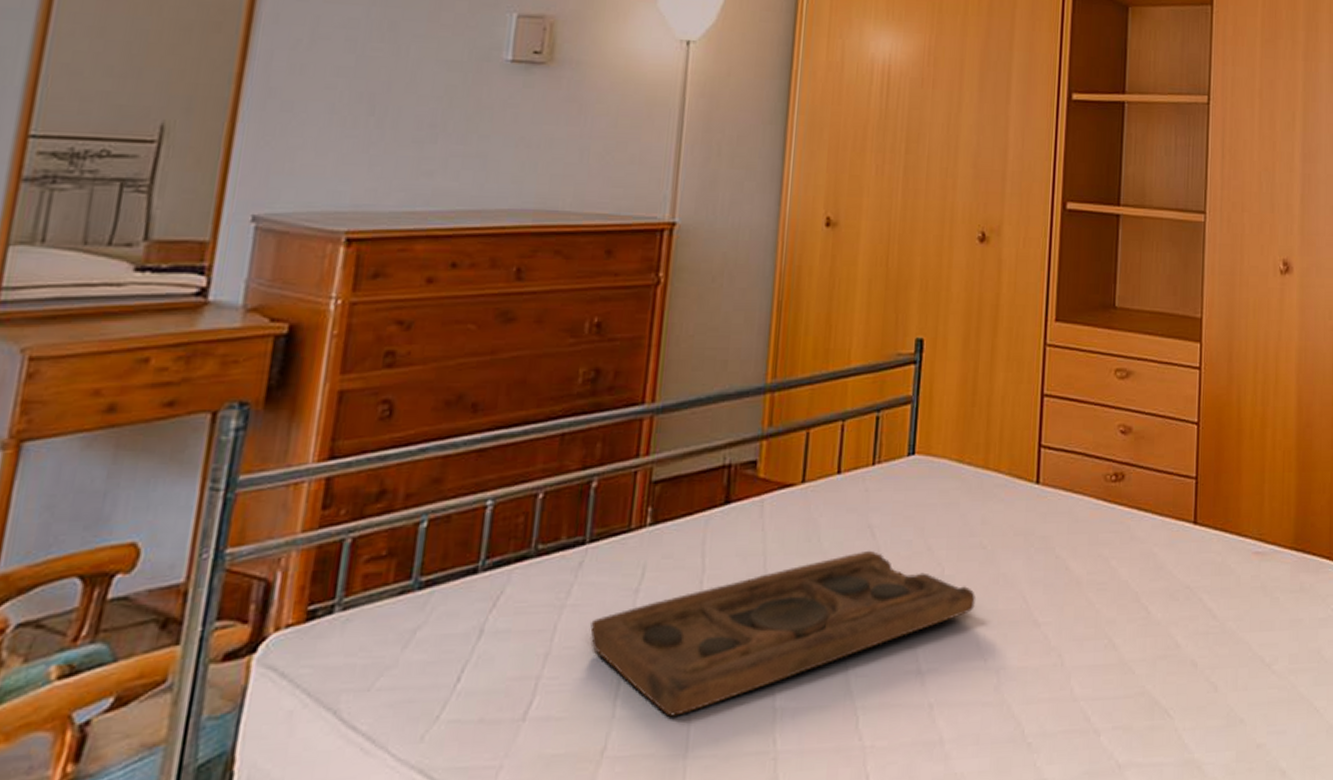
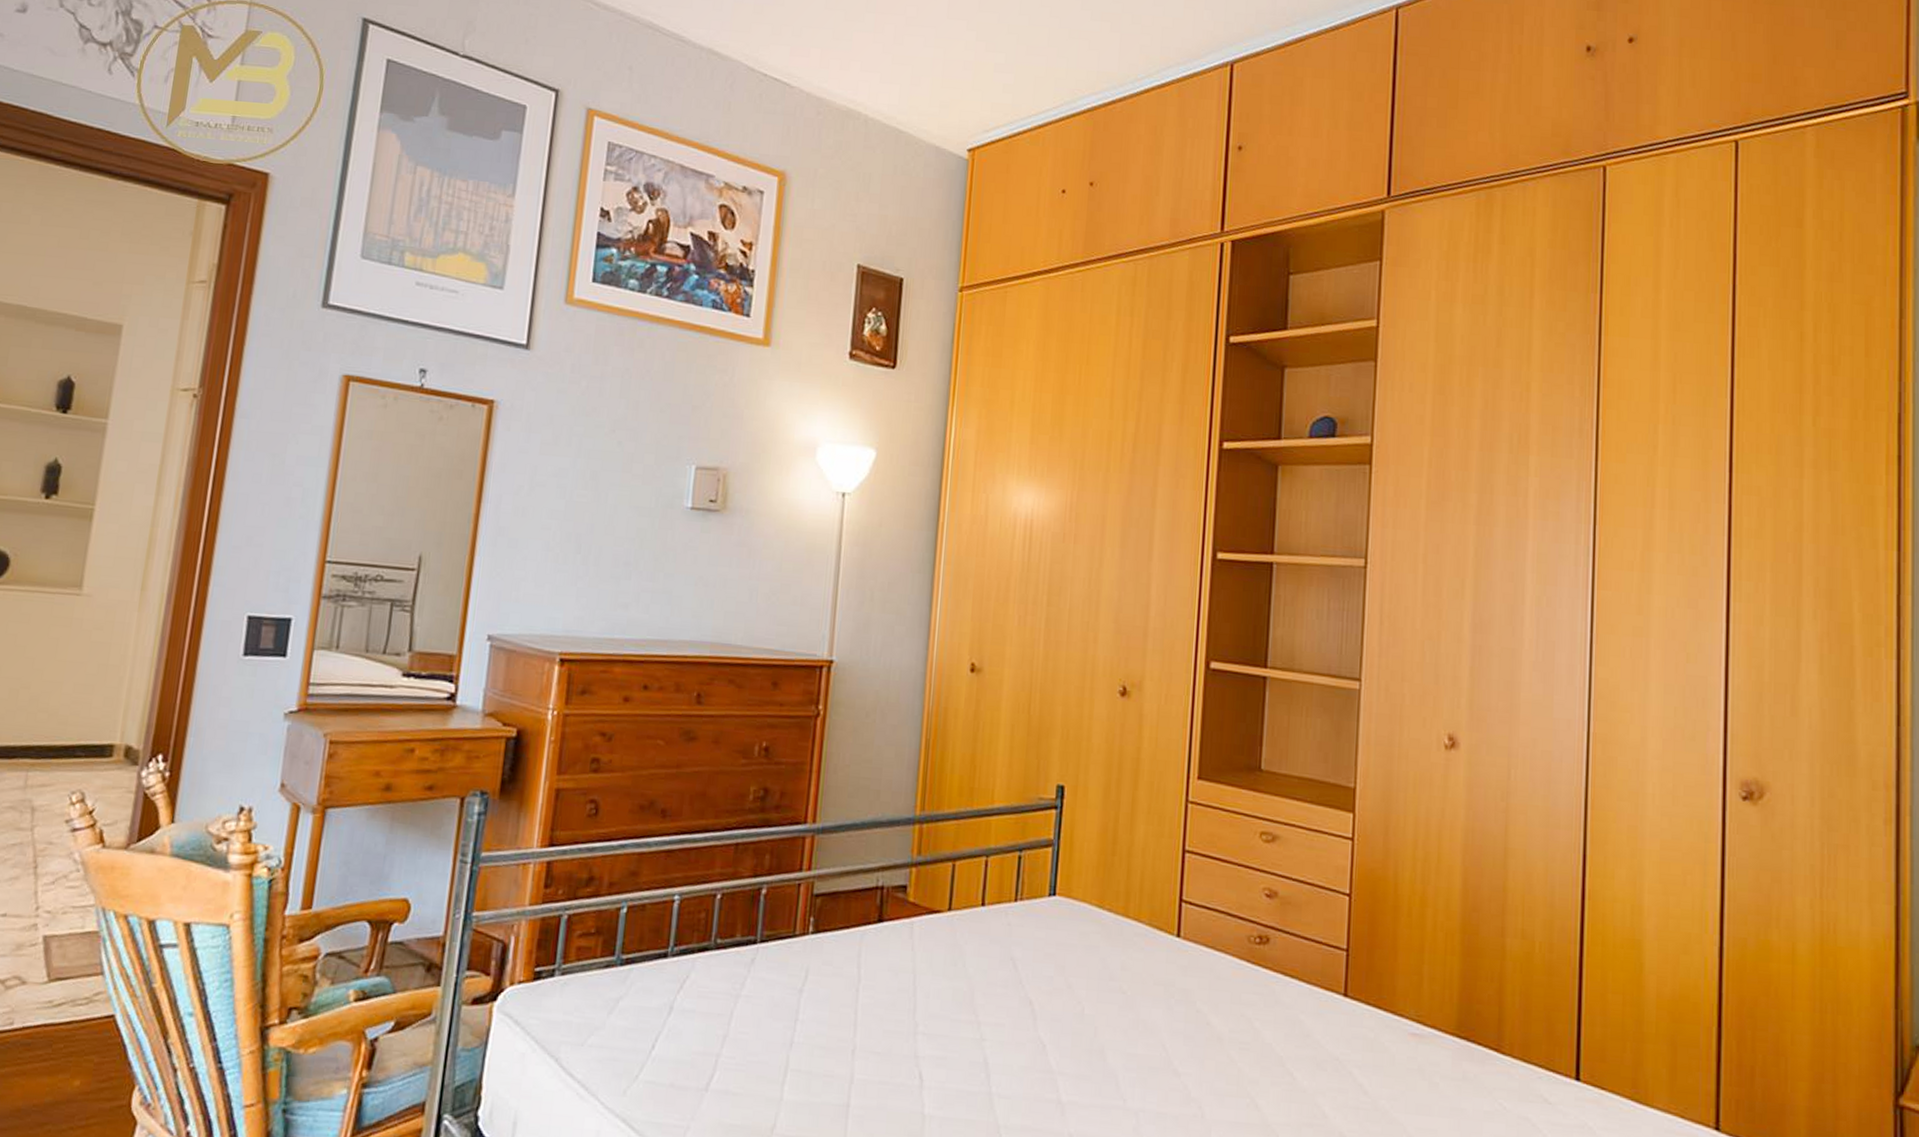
decorative tray: present [590,550,975,717] -> none [761,980,1115,1108]

